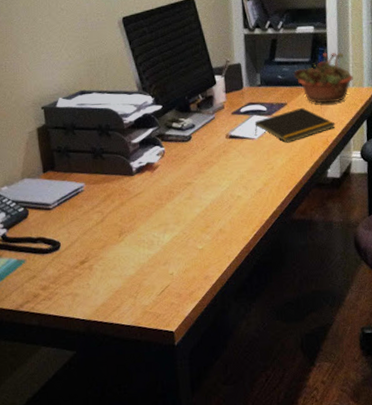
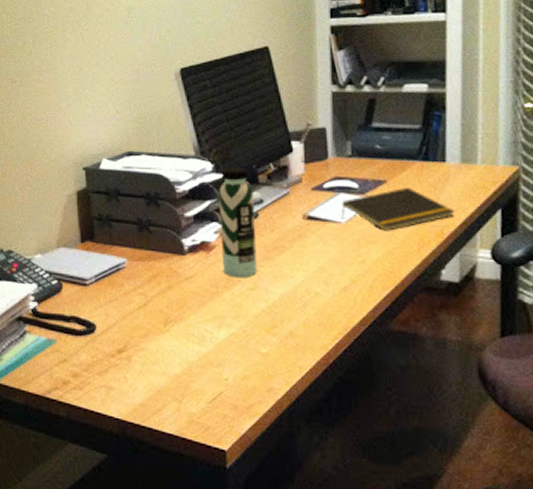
water bottle: none [159,99,192,191] -> present [219,167,257,278]
succulent planter: present [293,52,353,104] -> none [396,118,483,184]

